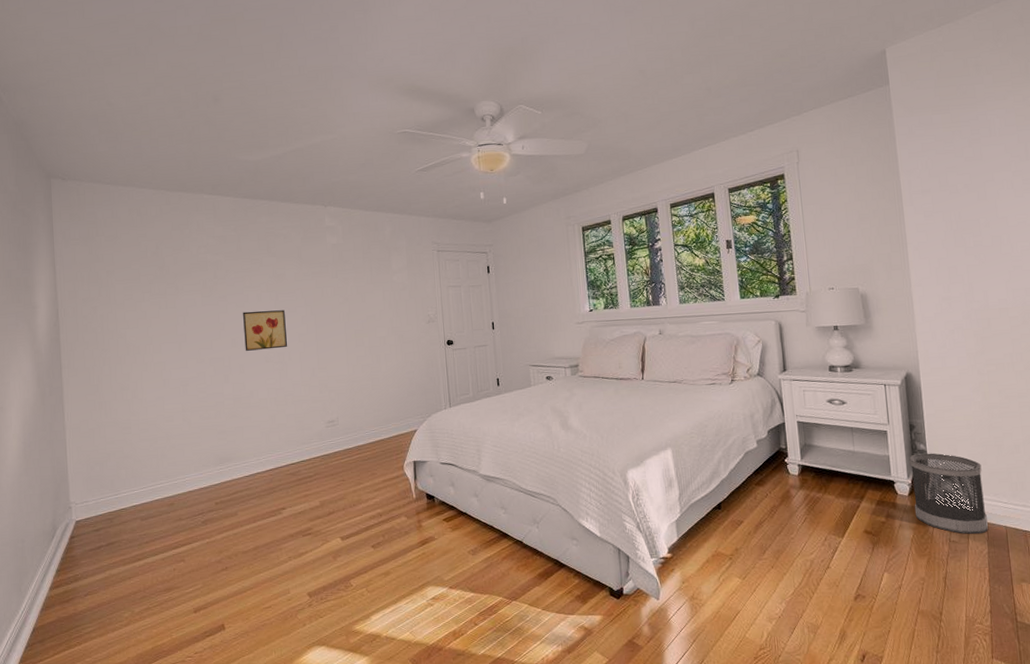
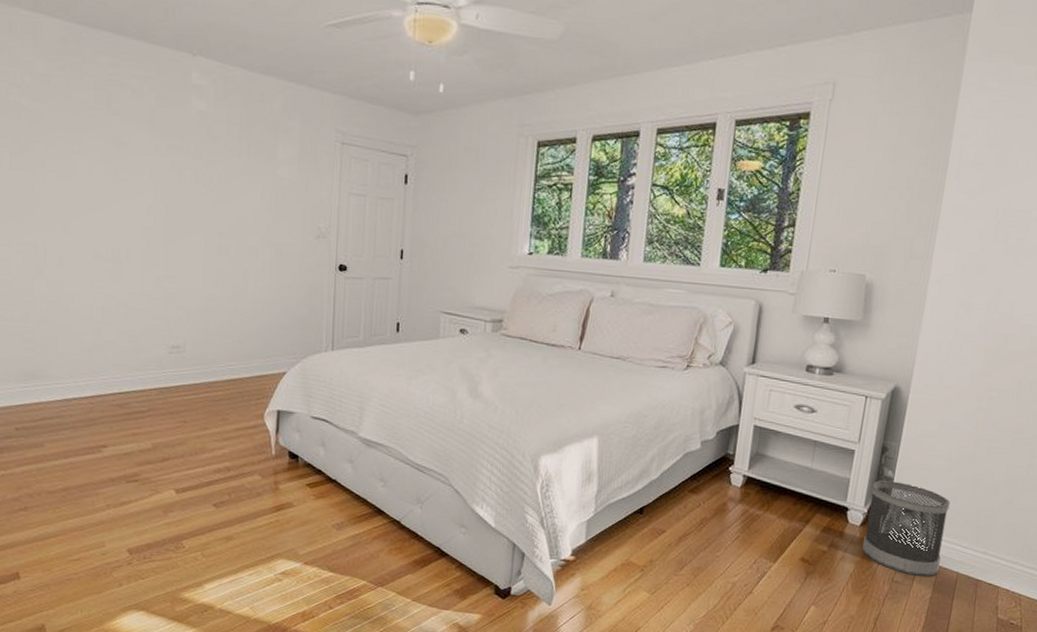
wall art: present [243,310,288,351] -> none [67,186,126,243]

